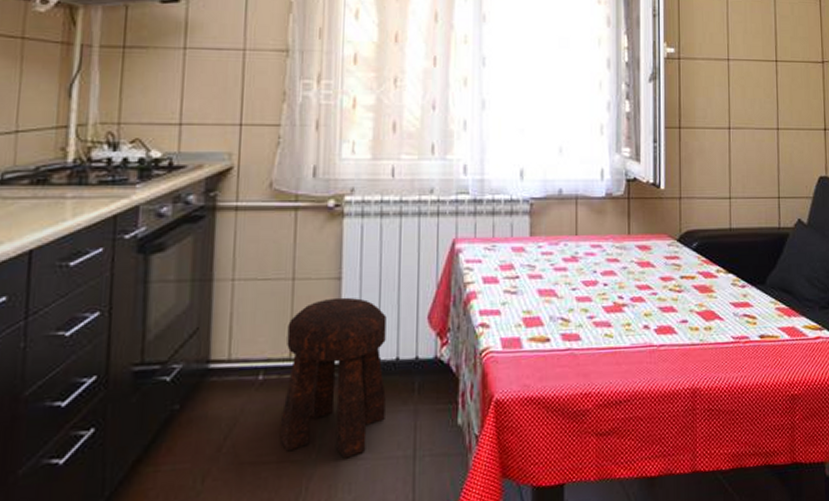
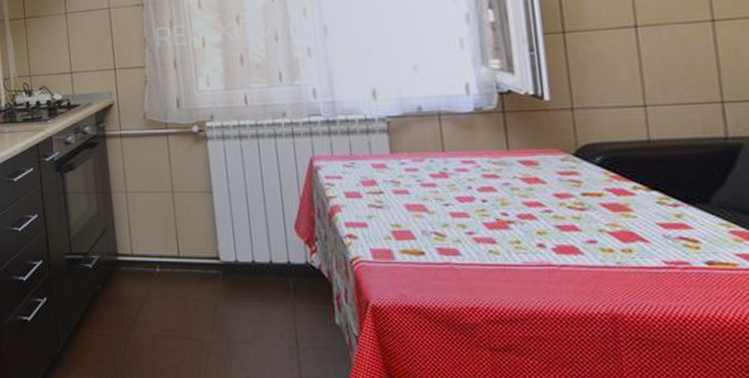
stool: present [280,297,387,459] -> none [173,208,266,342]

